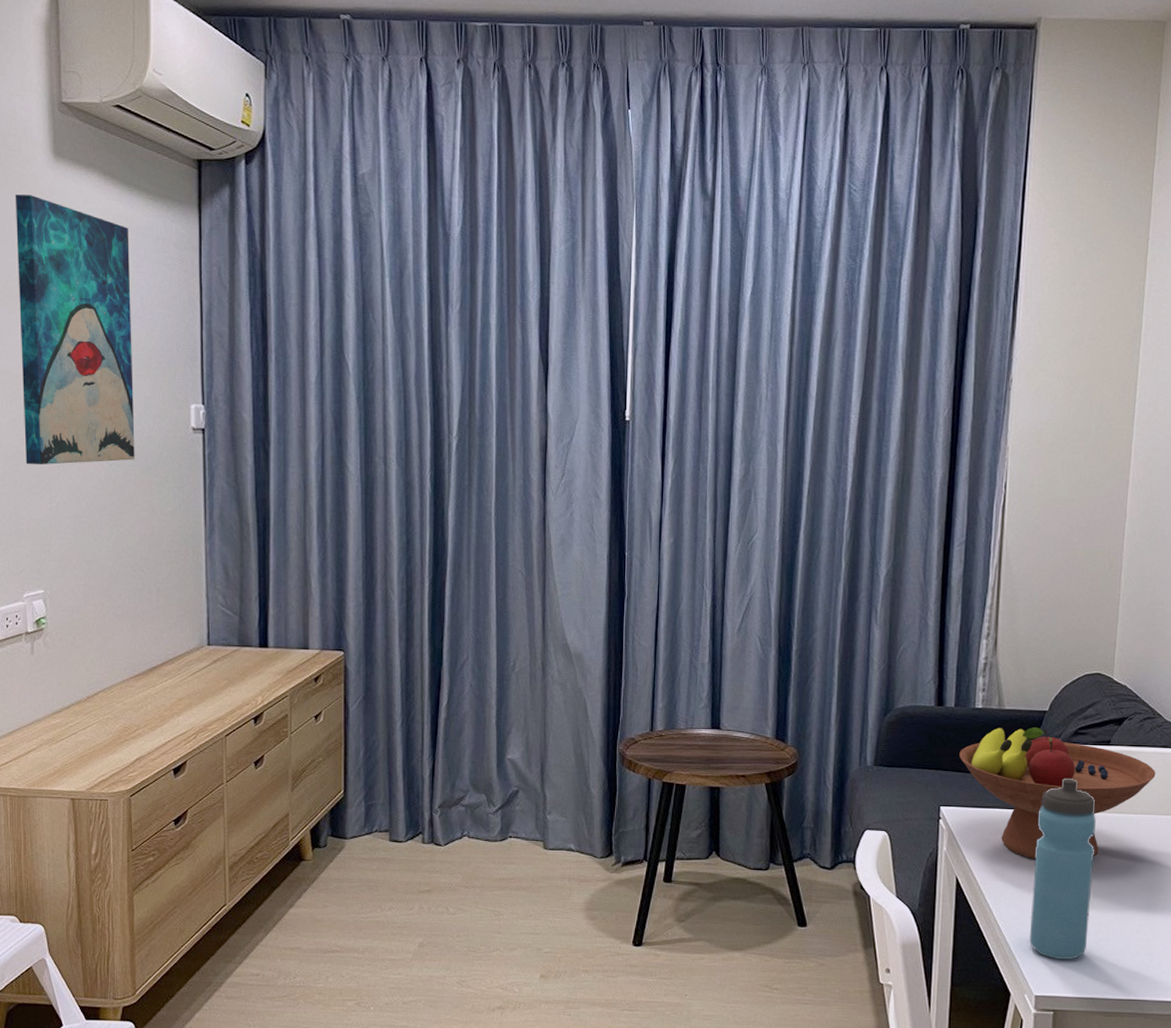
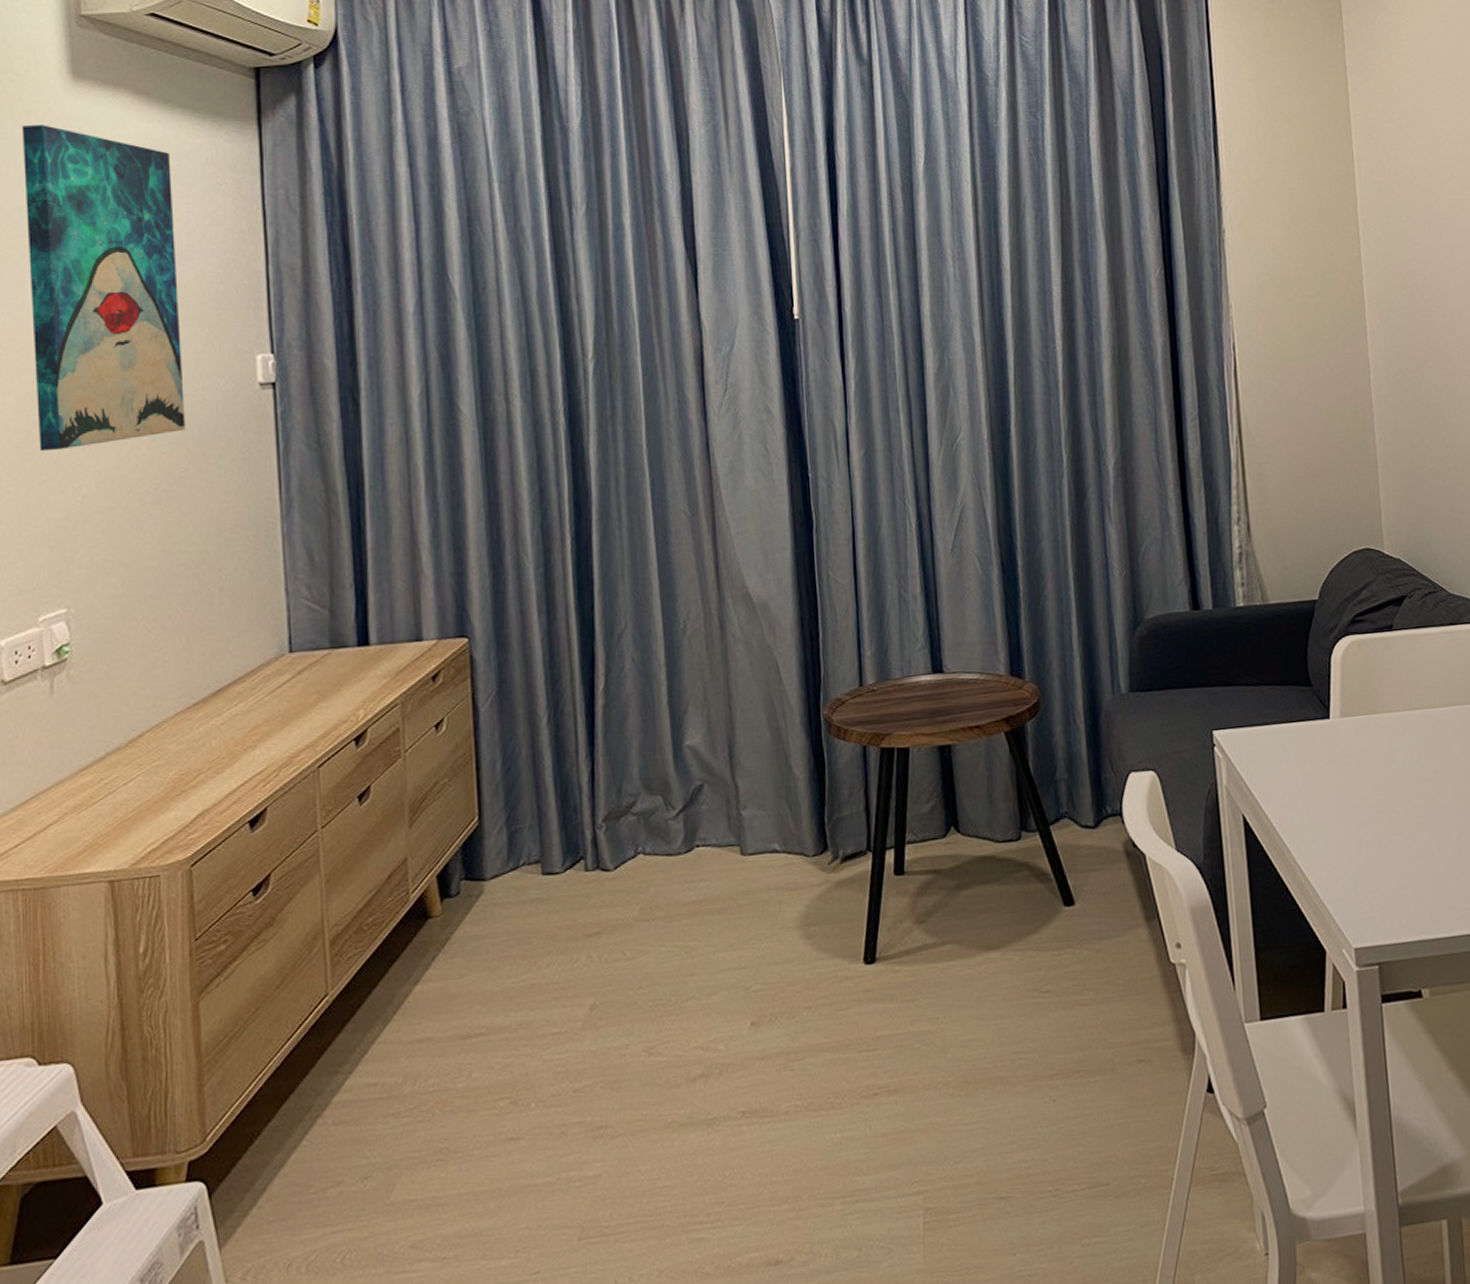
fruit bowl: present [959,727,1156,859] -> none [1225,620,1449,779]
water bottle: present [1030,779,1096,960] -> none [1326,676,1404,899]

